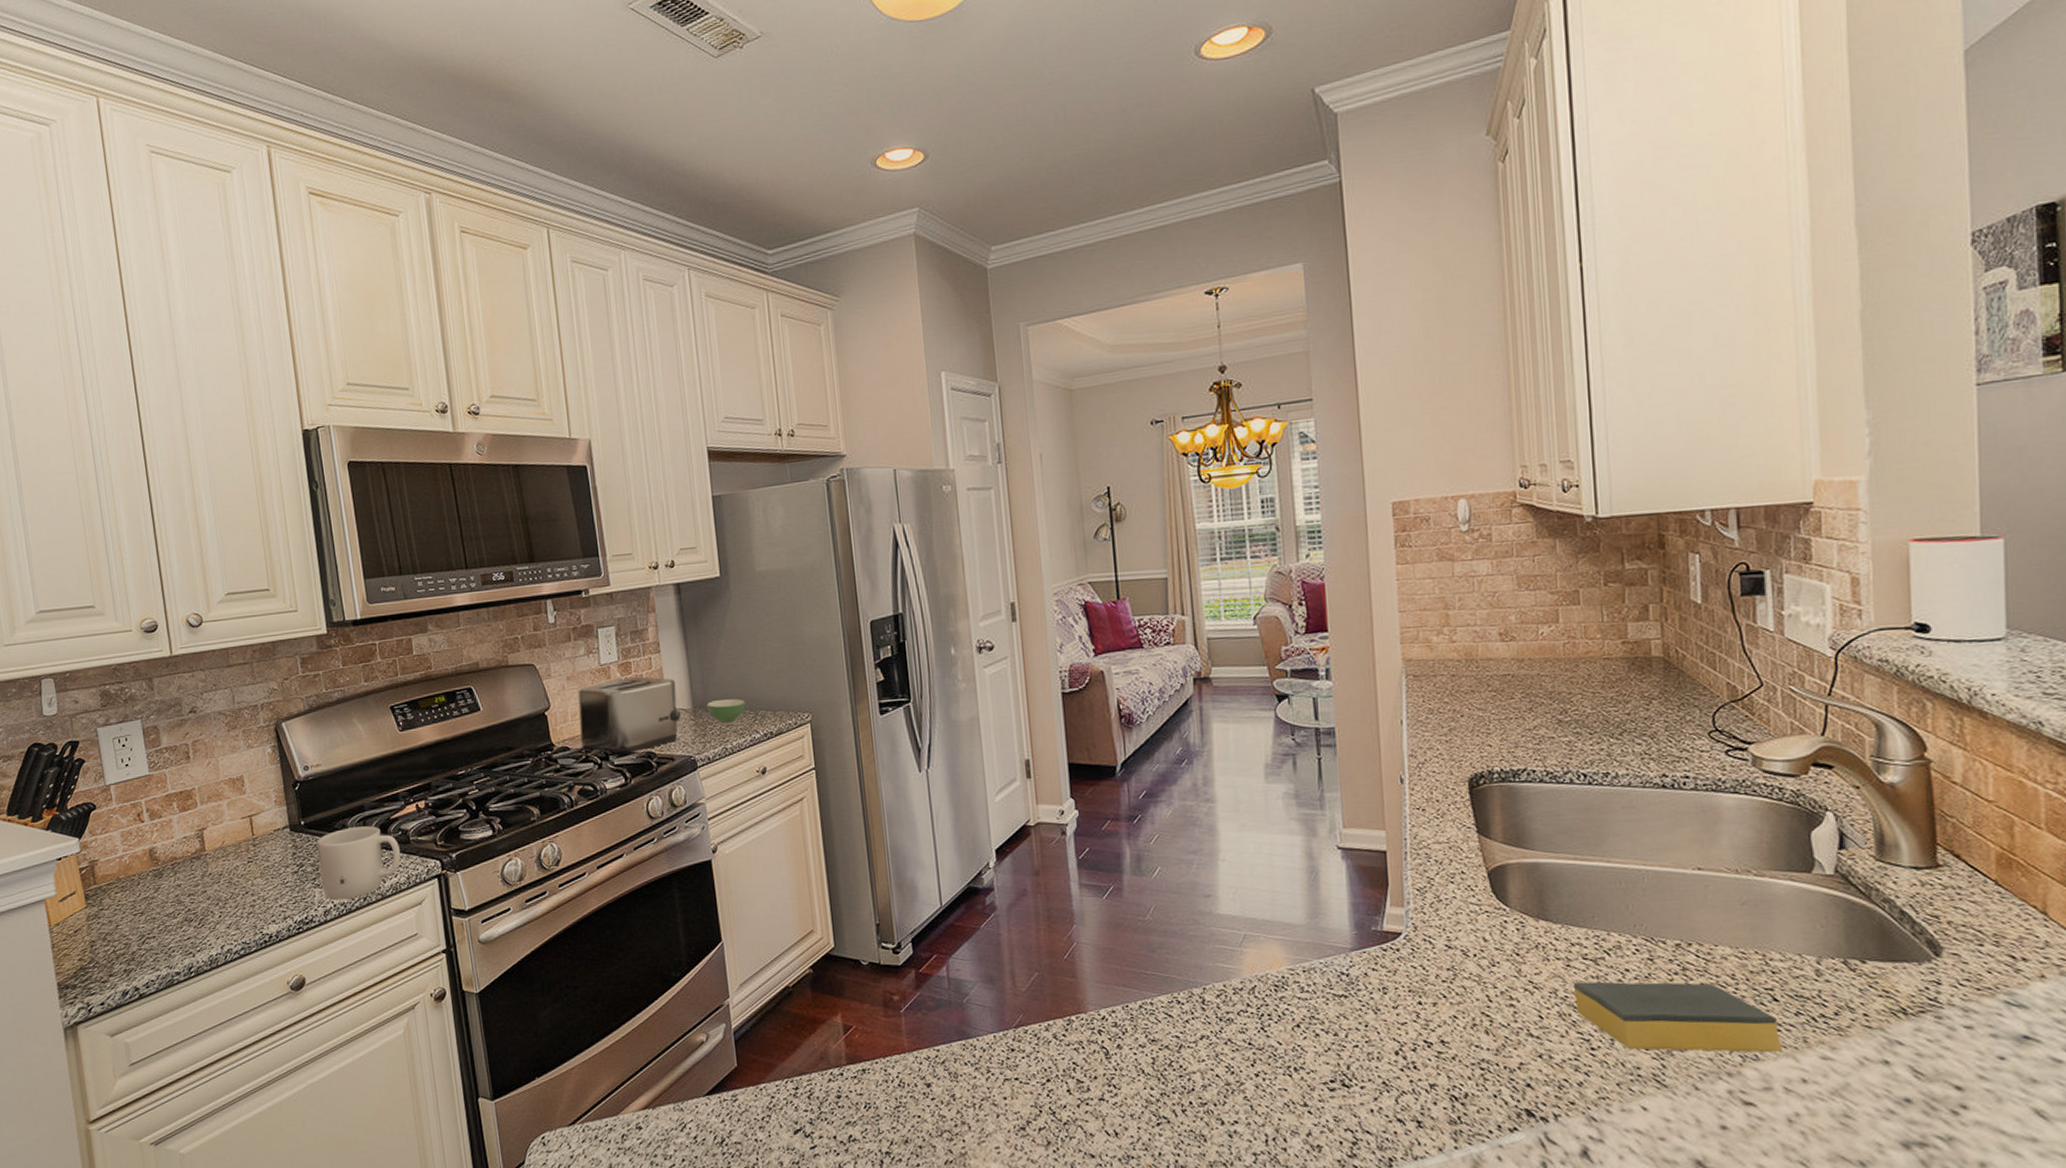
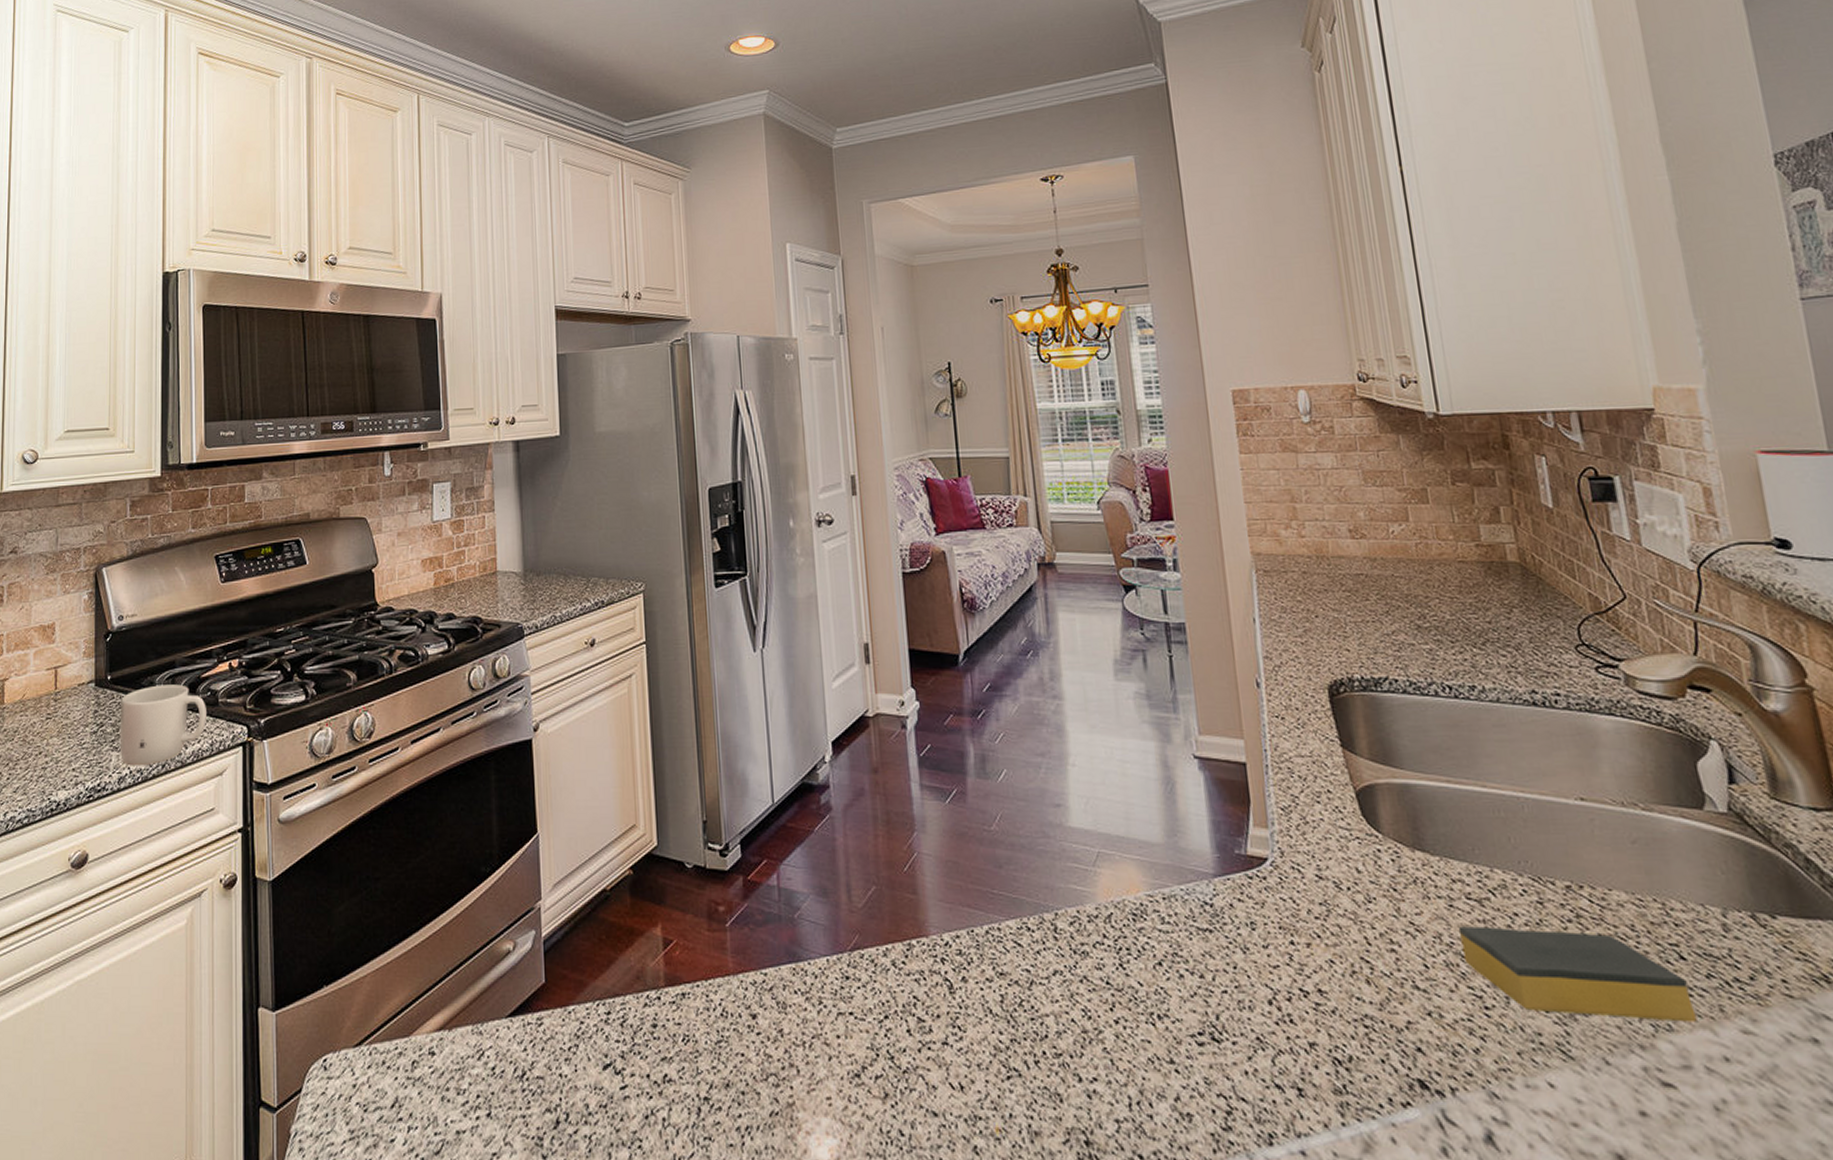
toaster: present [577,676,681,756] -> none [405,536,511,620]
bowl: present [706,698,746,727] -> none [537,563,579,593]

